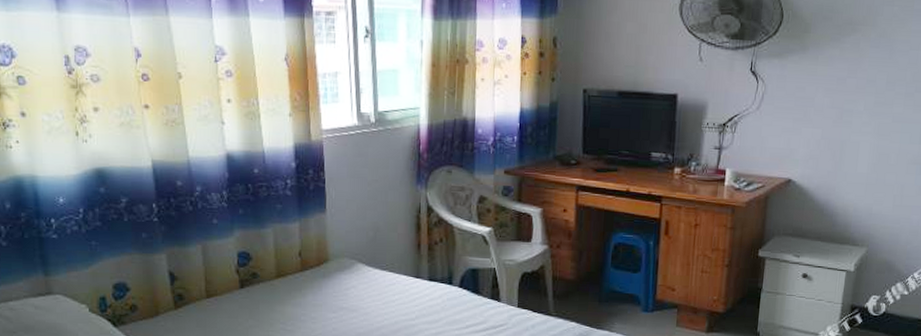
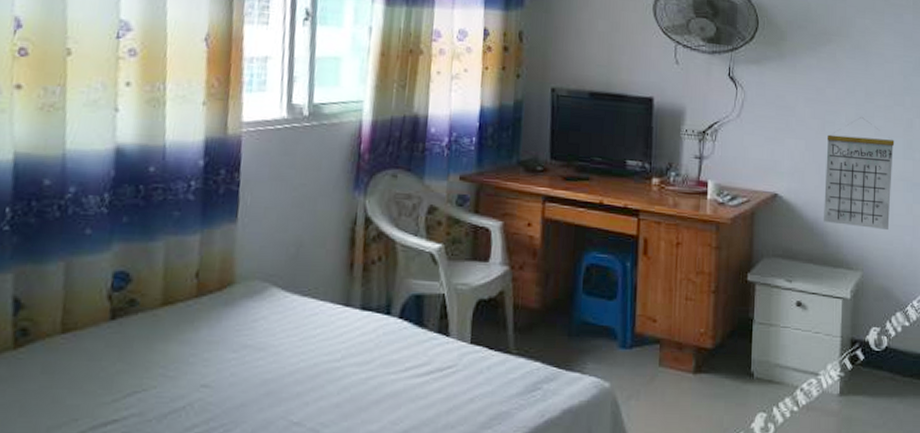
calendar: none [833,105,912,210] -> present [823,117,895,229]

